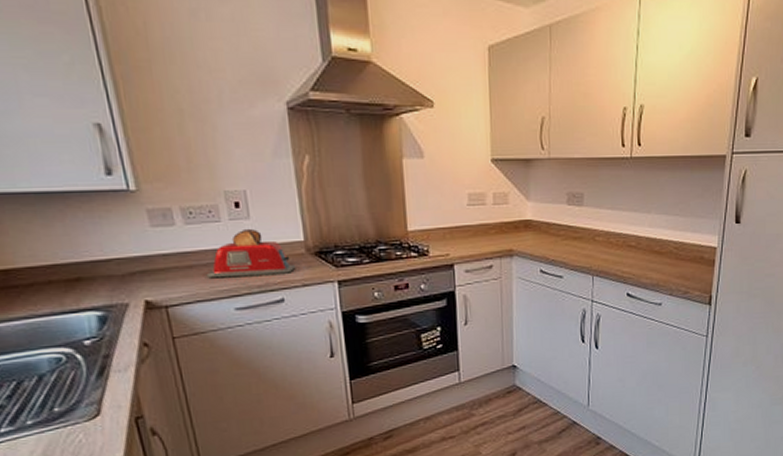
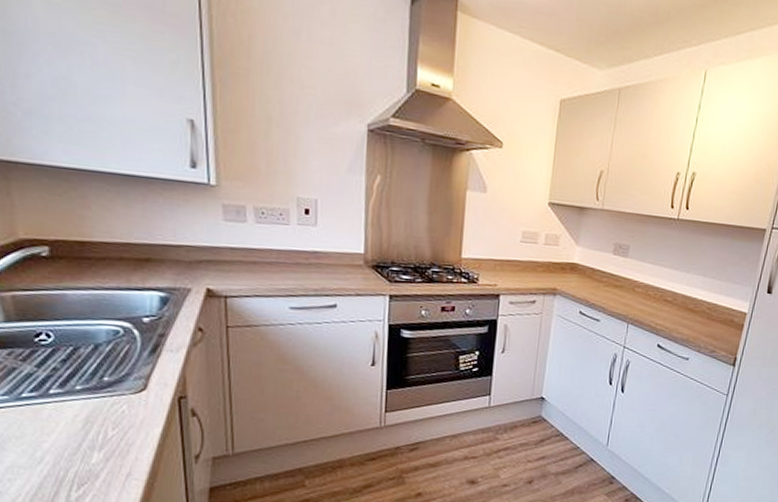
toaster: present [206,228,296,279] -> none [267,234,353,282]

